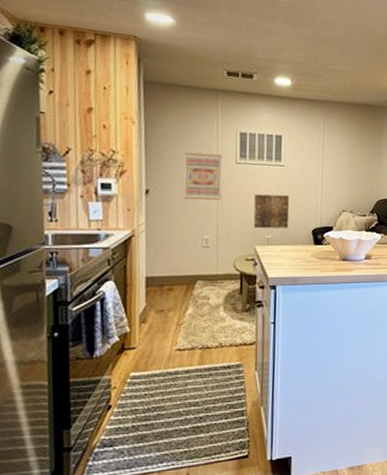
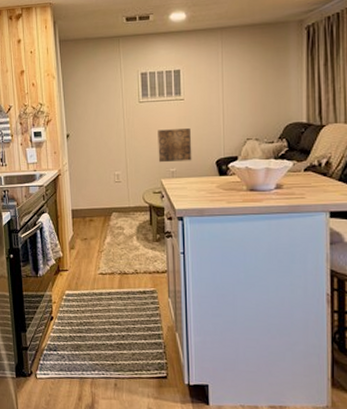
wall art: present [183,152,223,200] -> none [95,96,129,140]

